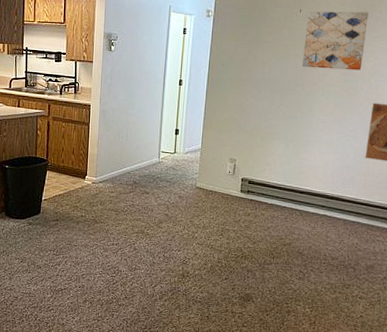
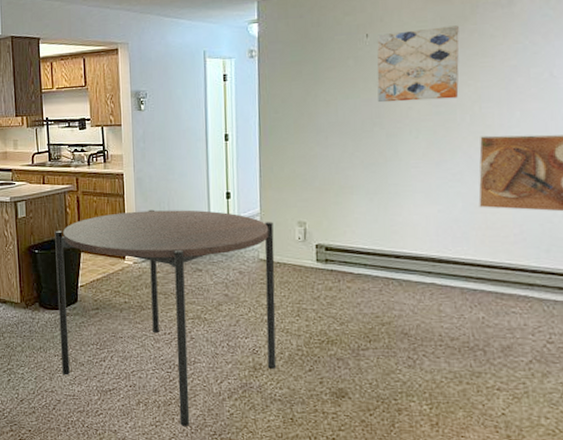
dining table: none [21,138,210,321] -> present [54,209,277,426]

